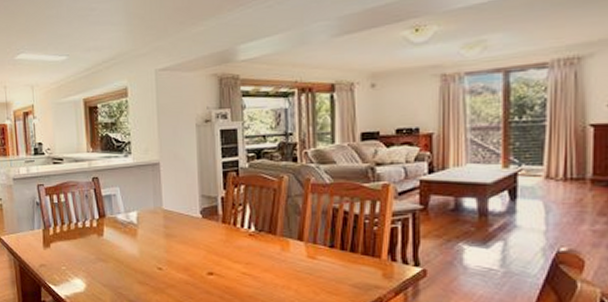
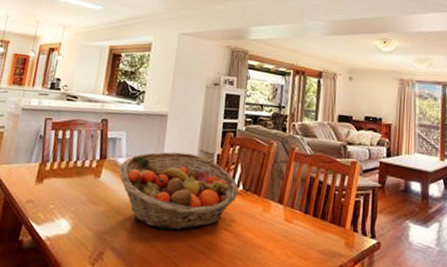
fruit basket: none [121,200,252,279] -> present [119,151,239,231]

